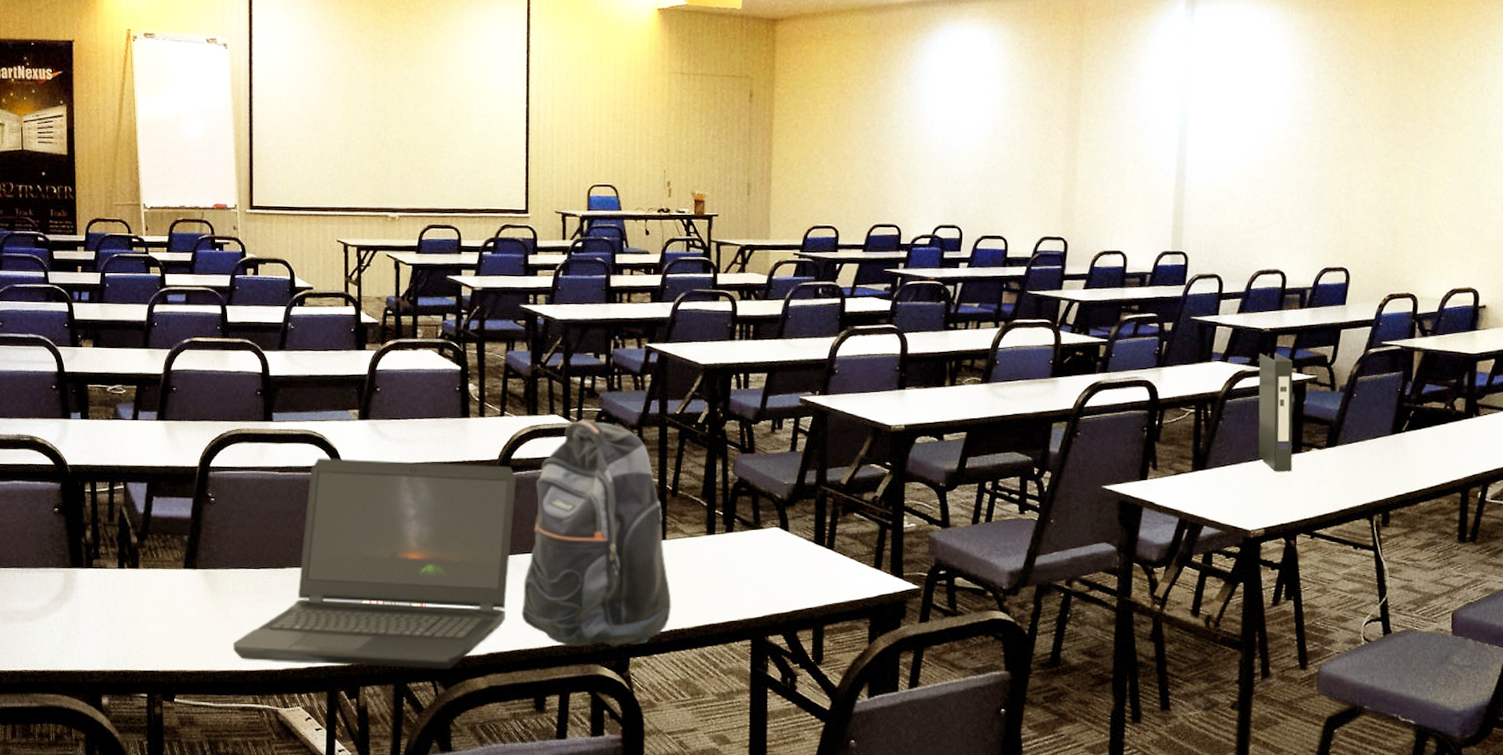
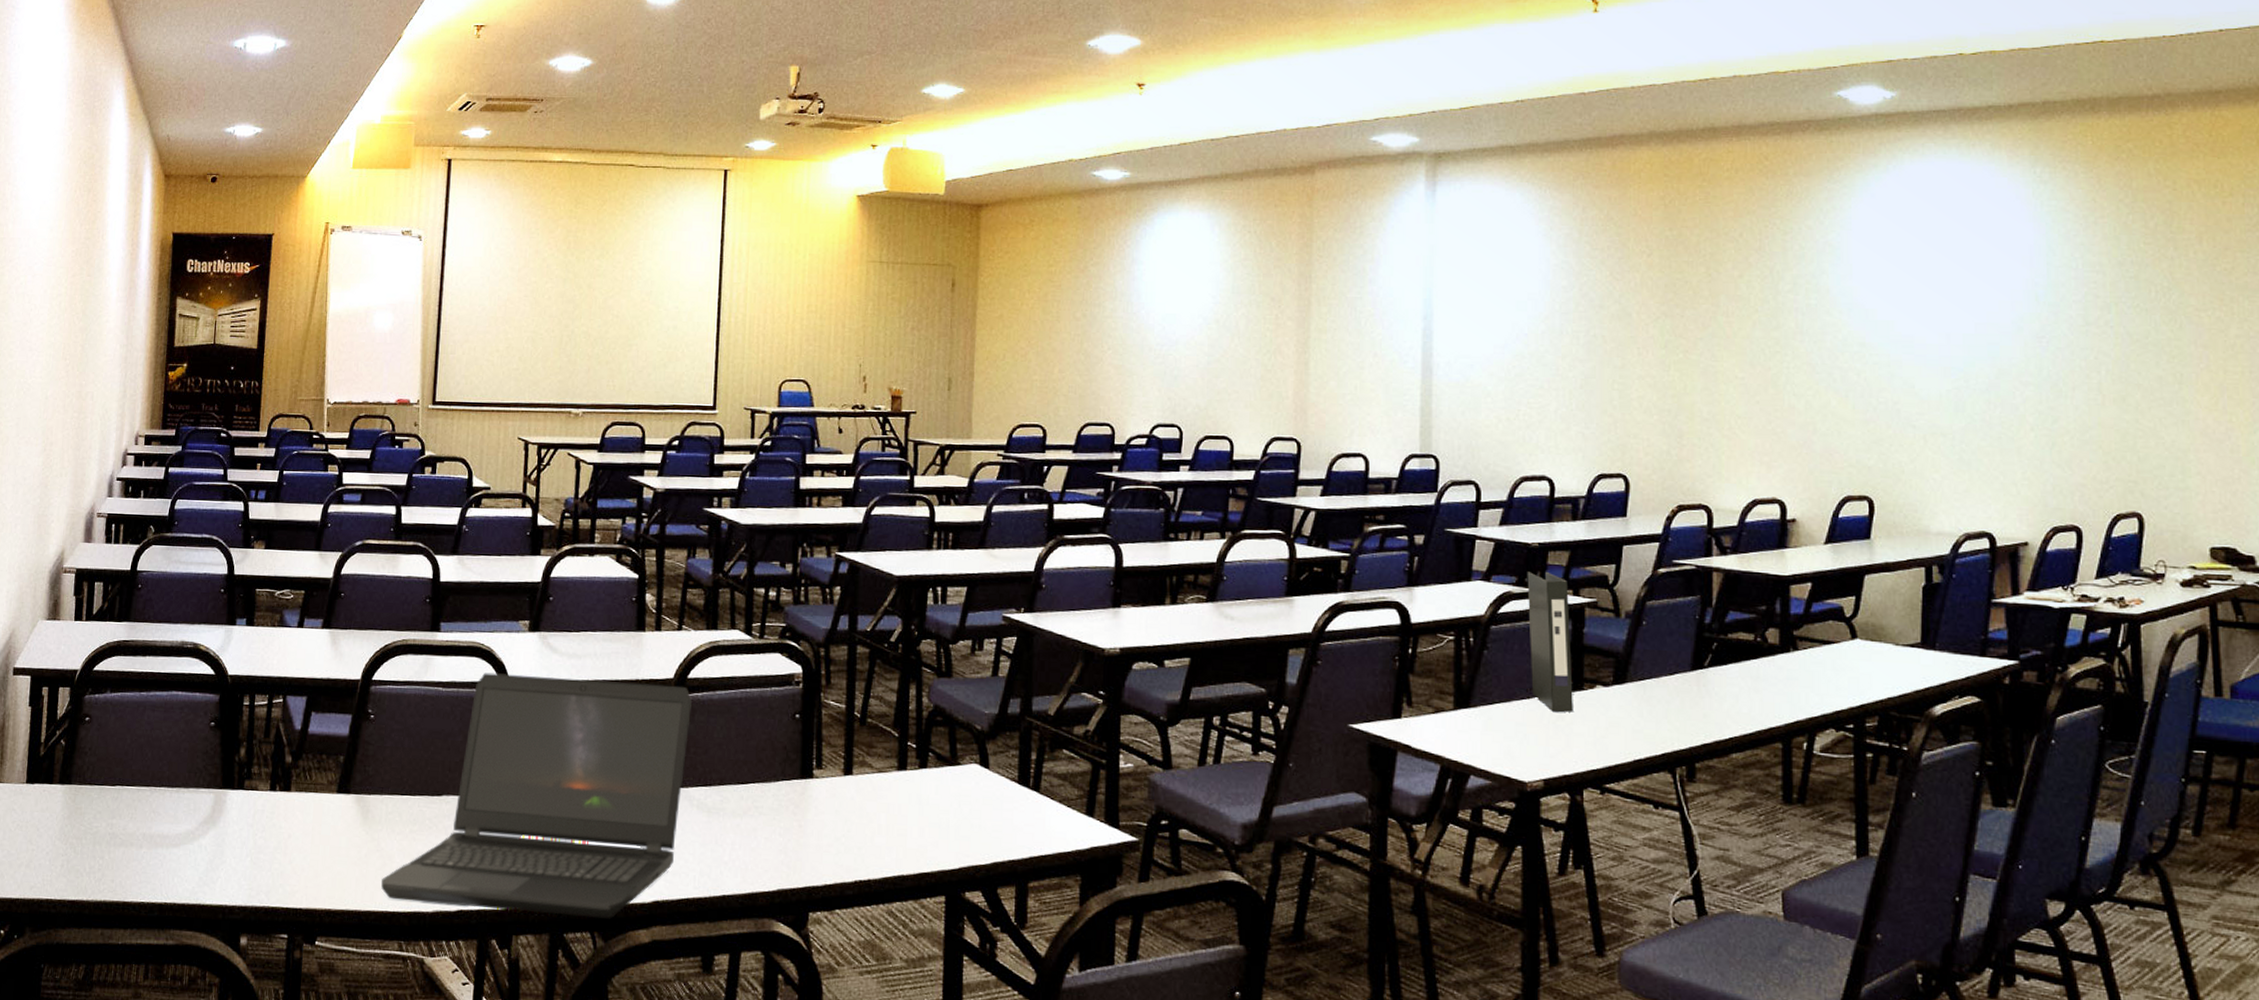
backpack: present [521,419,672,648] -> none [691,635,857,900]

